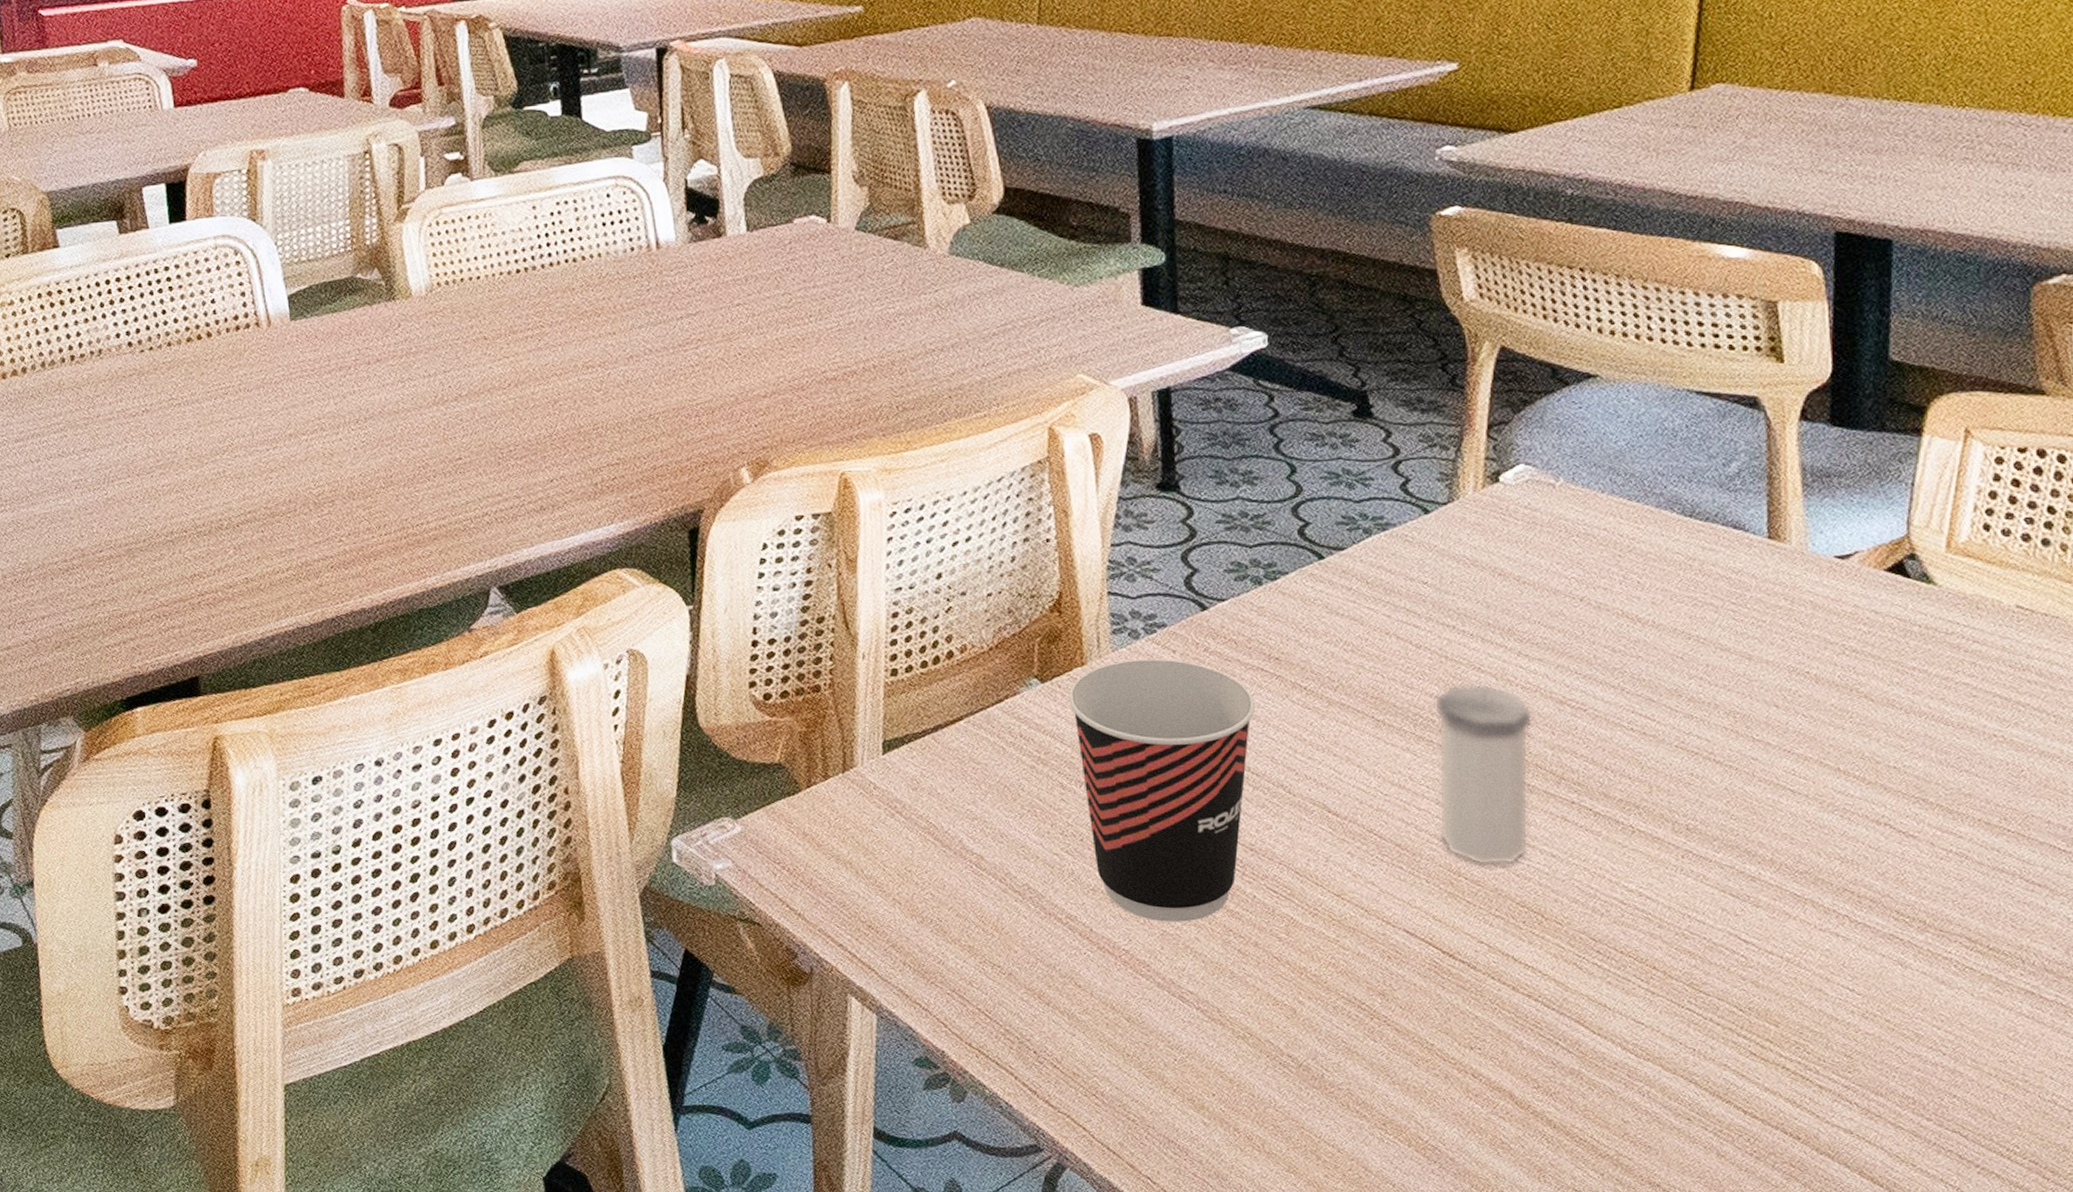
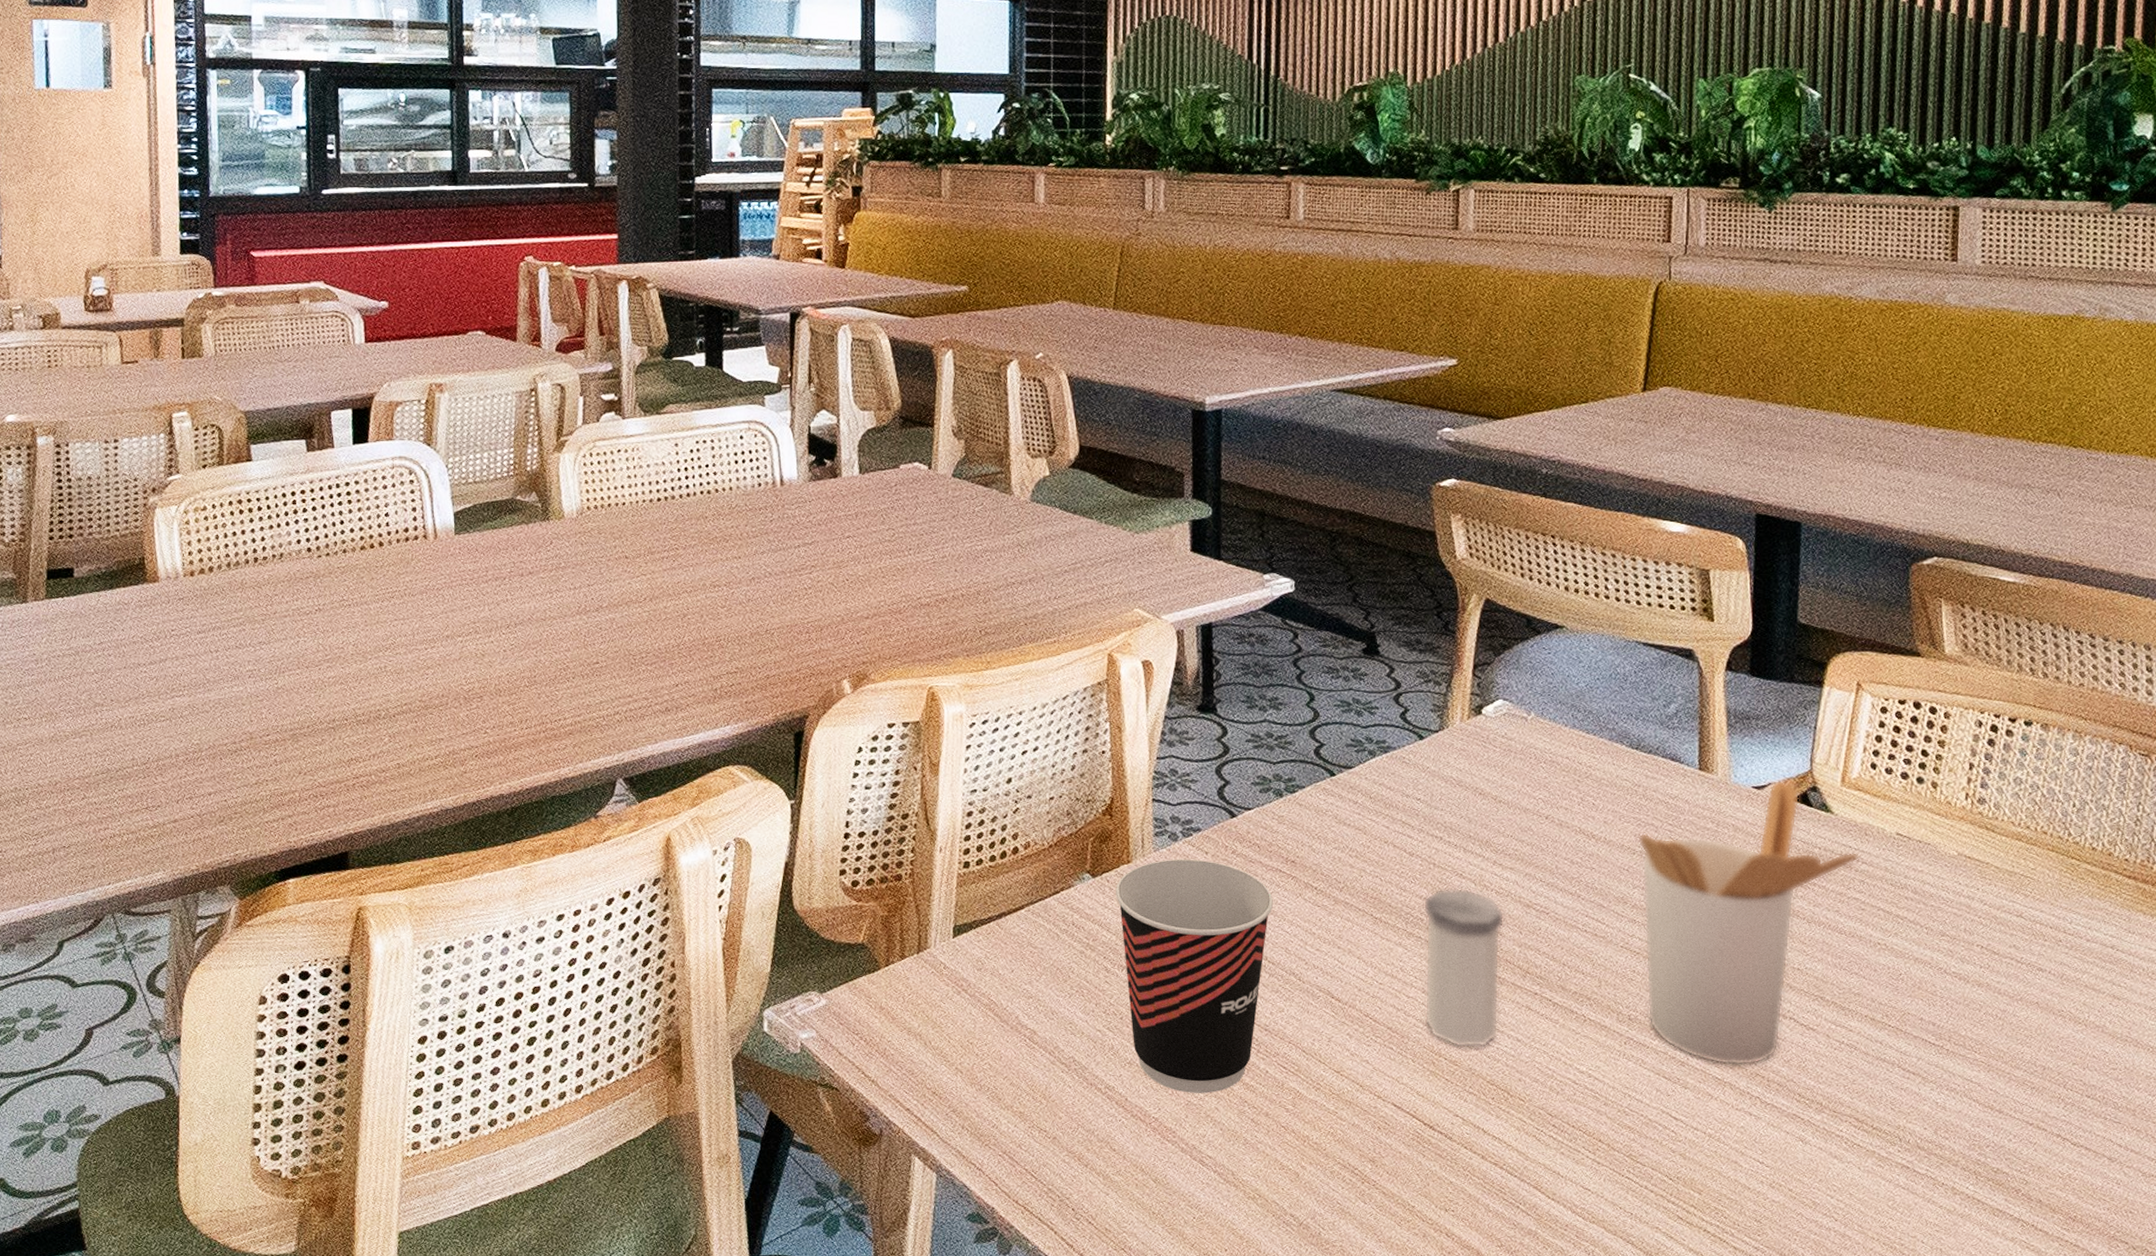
utensil holder: none [1694,547,1971,879] -> present [1638,780,1861,1066]

